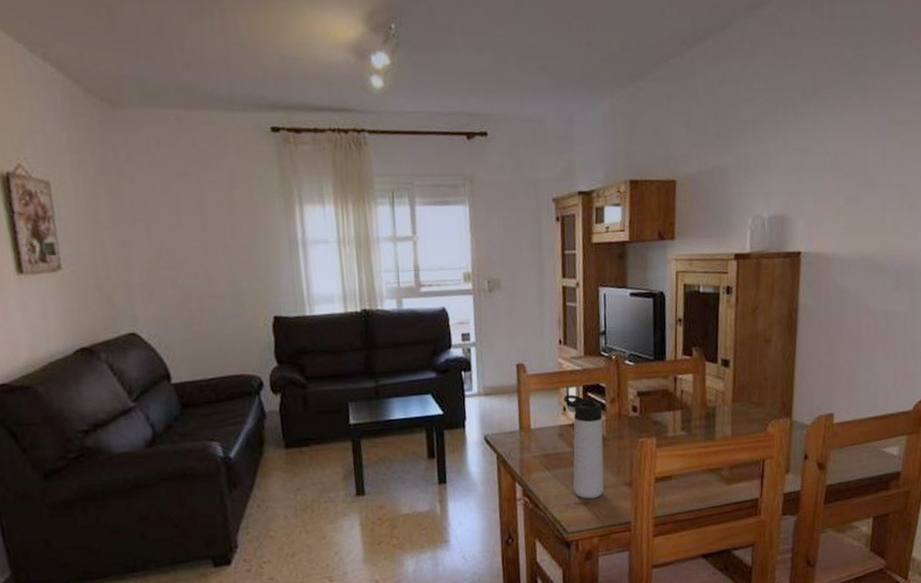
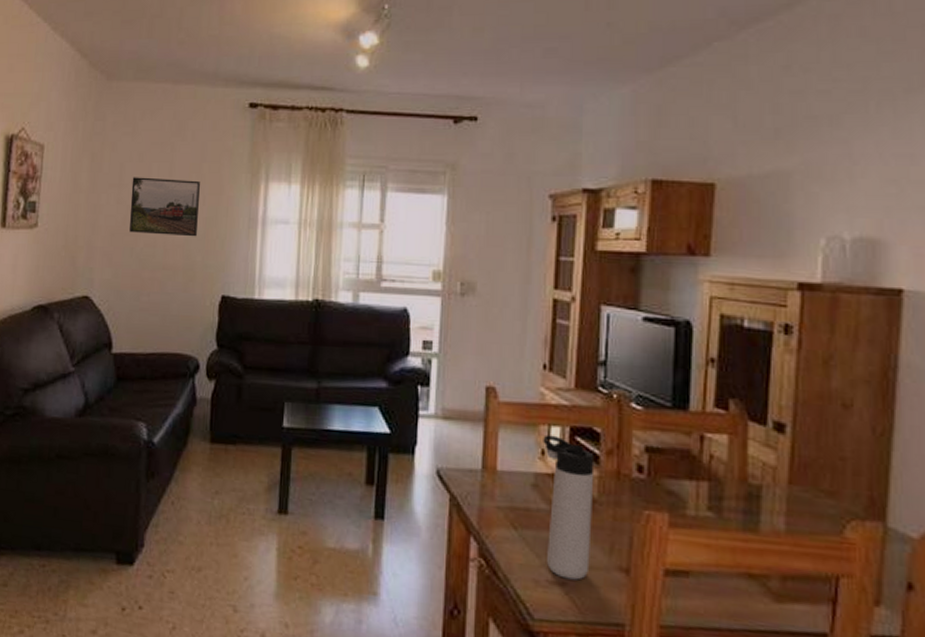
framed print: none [159,208,239,266] -> present [129,177,200,237]

